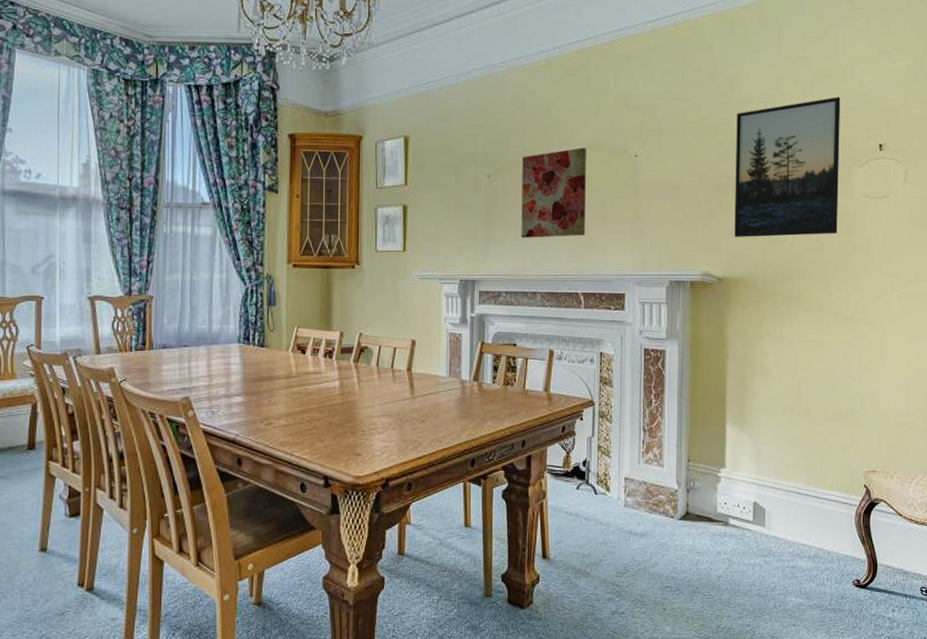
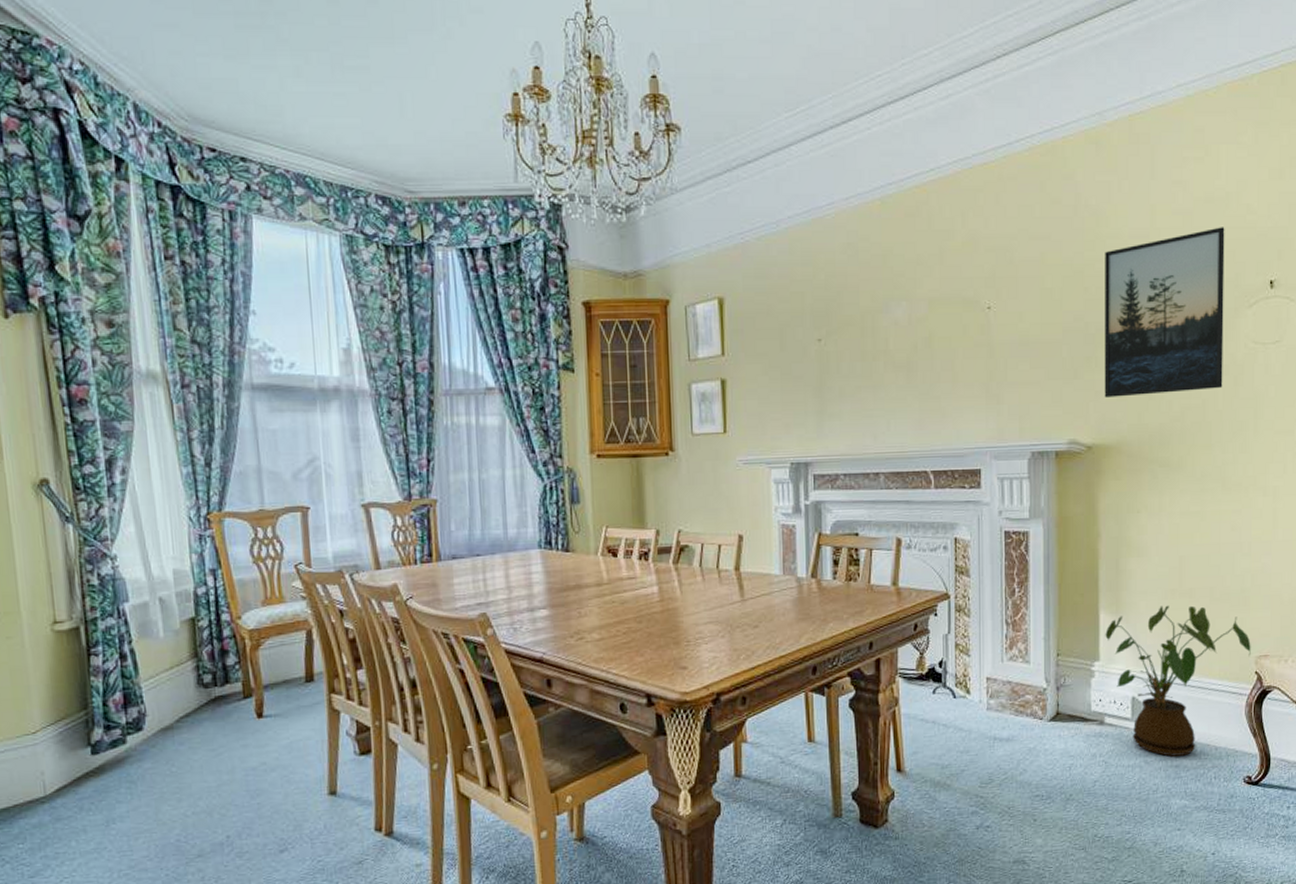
wall art: present [521,147,586,238] -> none [857,301,932,411]
house plant: none [731,422,861,558] -> present [1105,605,1251,757]

